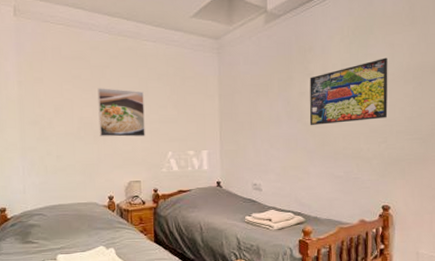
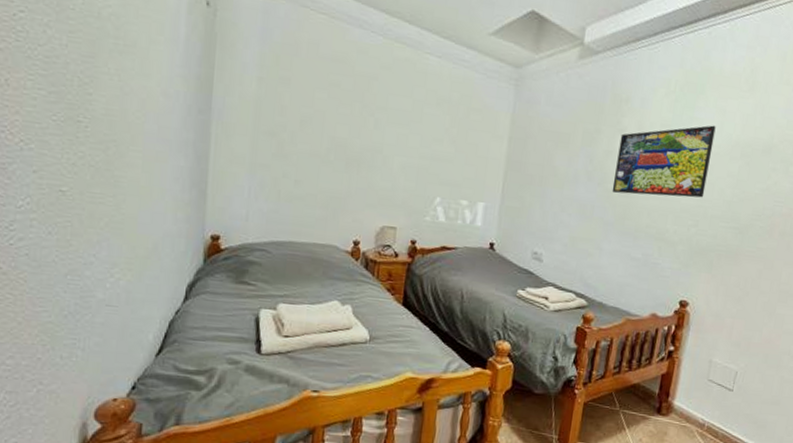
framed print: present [97,88,145,137] -> none [353,103,417,174]

